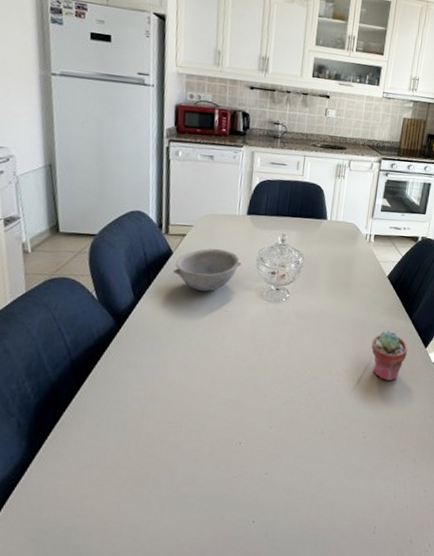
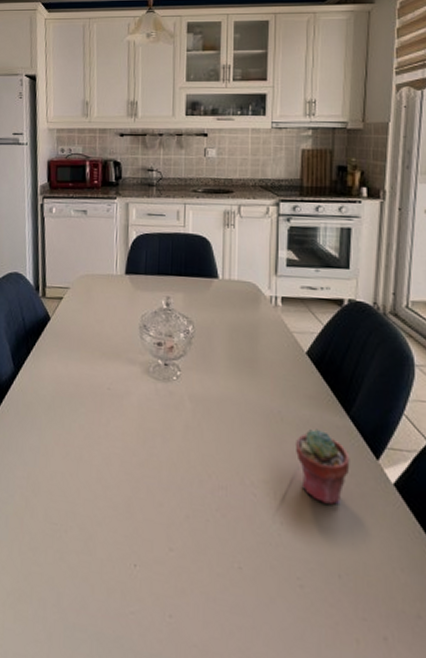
bowl: present [172,248,241,292] -> none [51,313,122,365]

